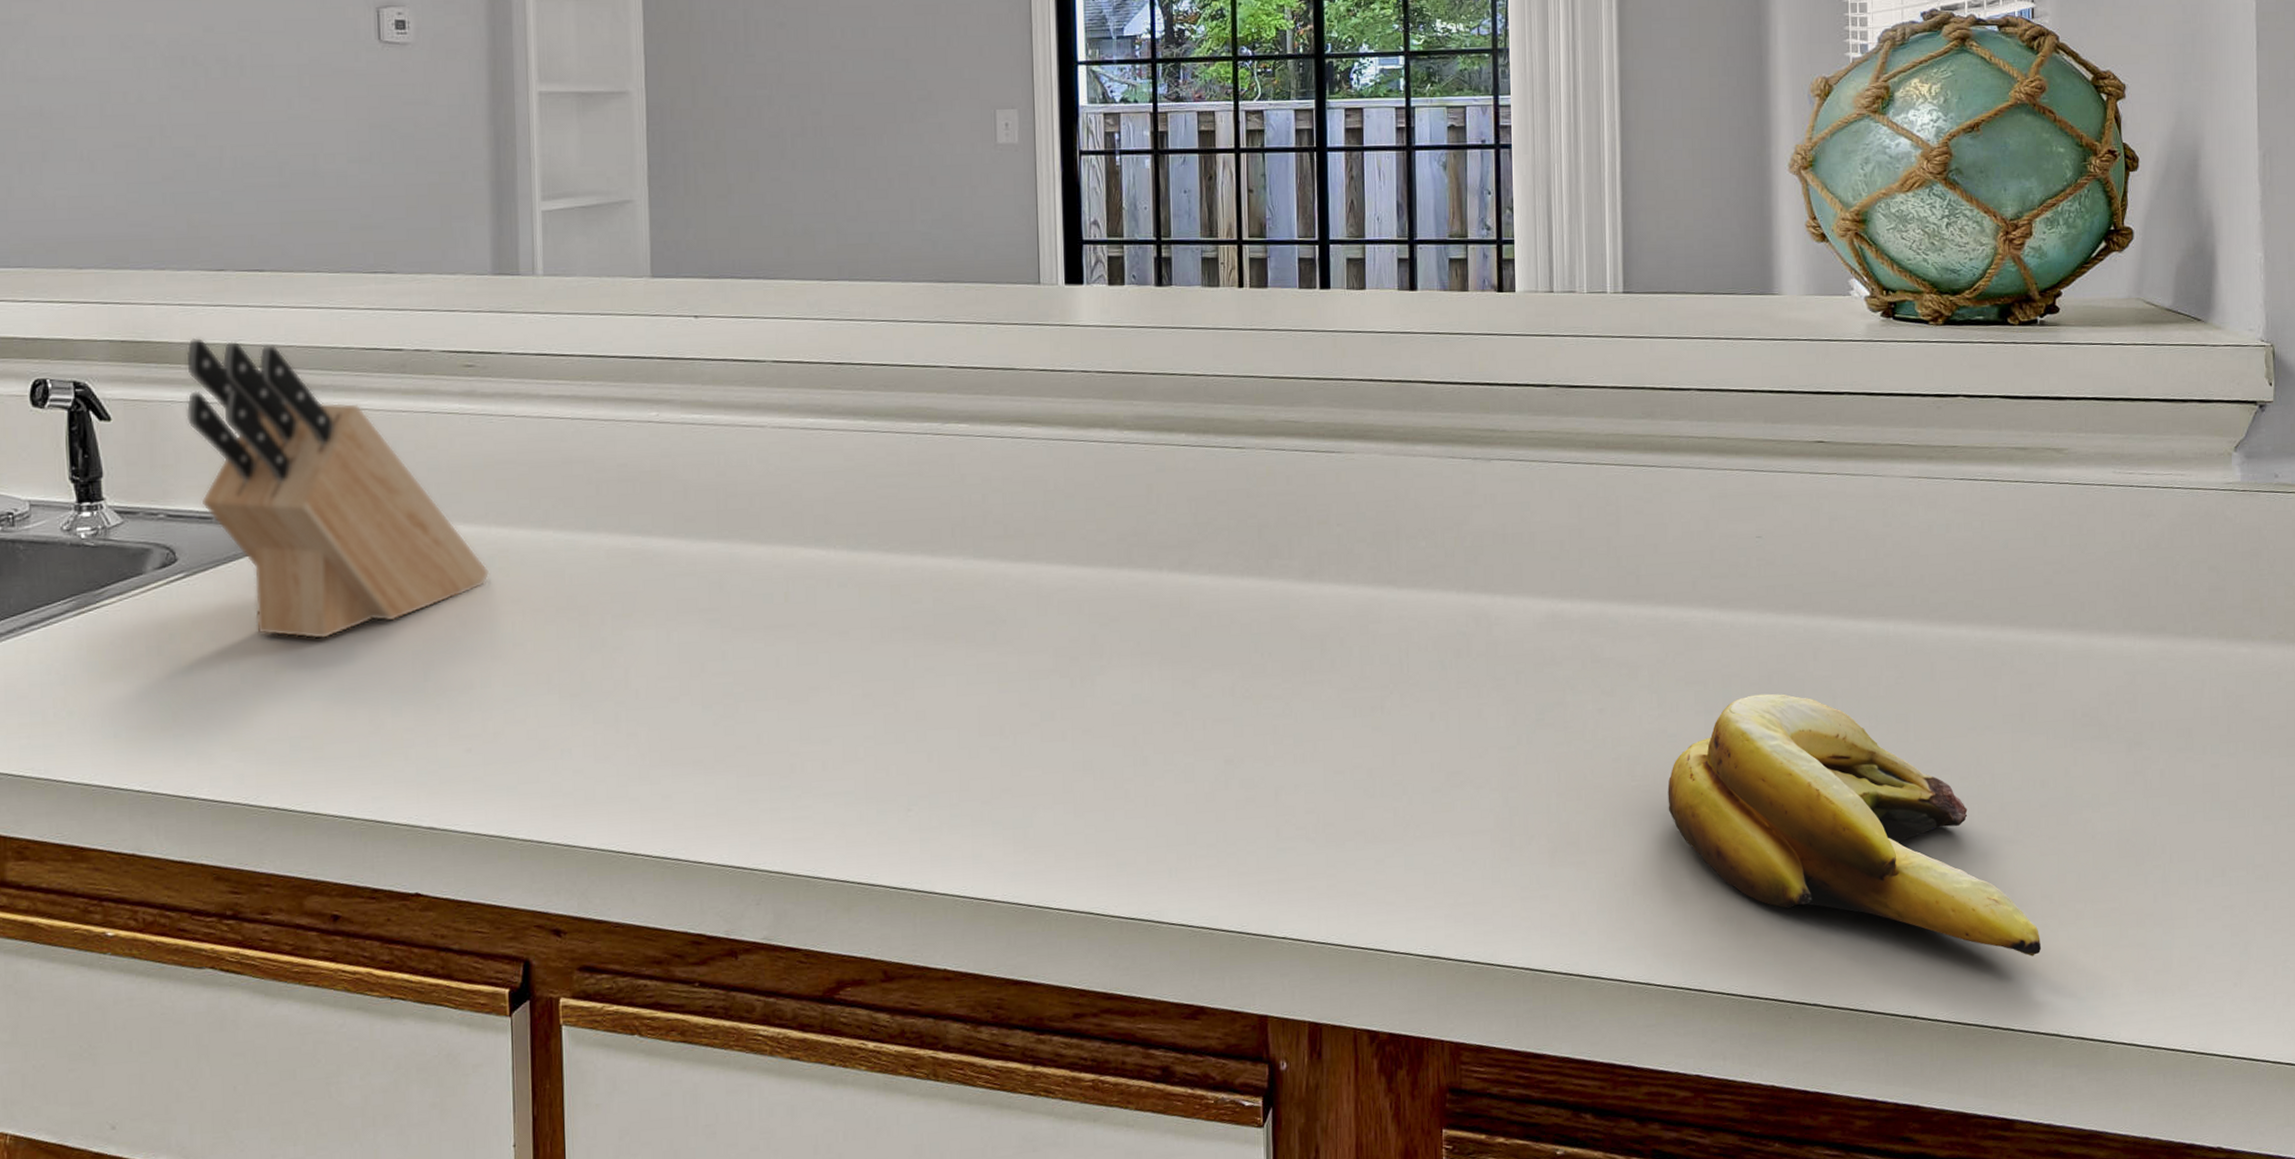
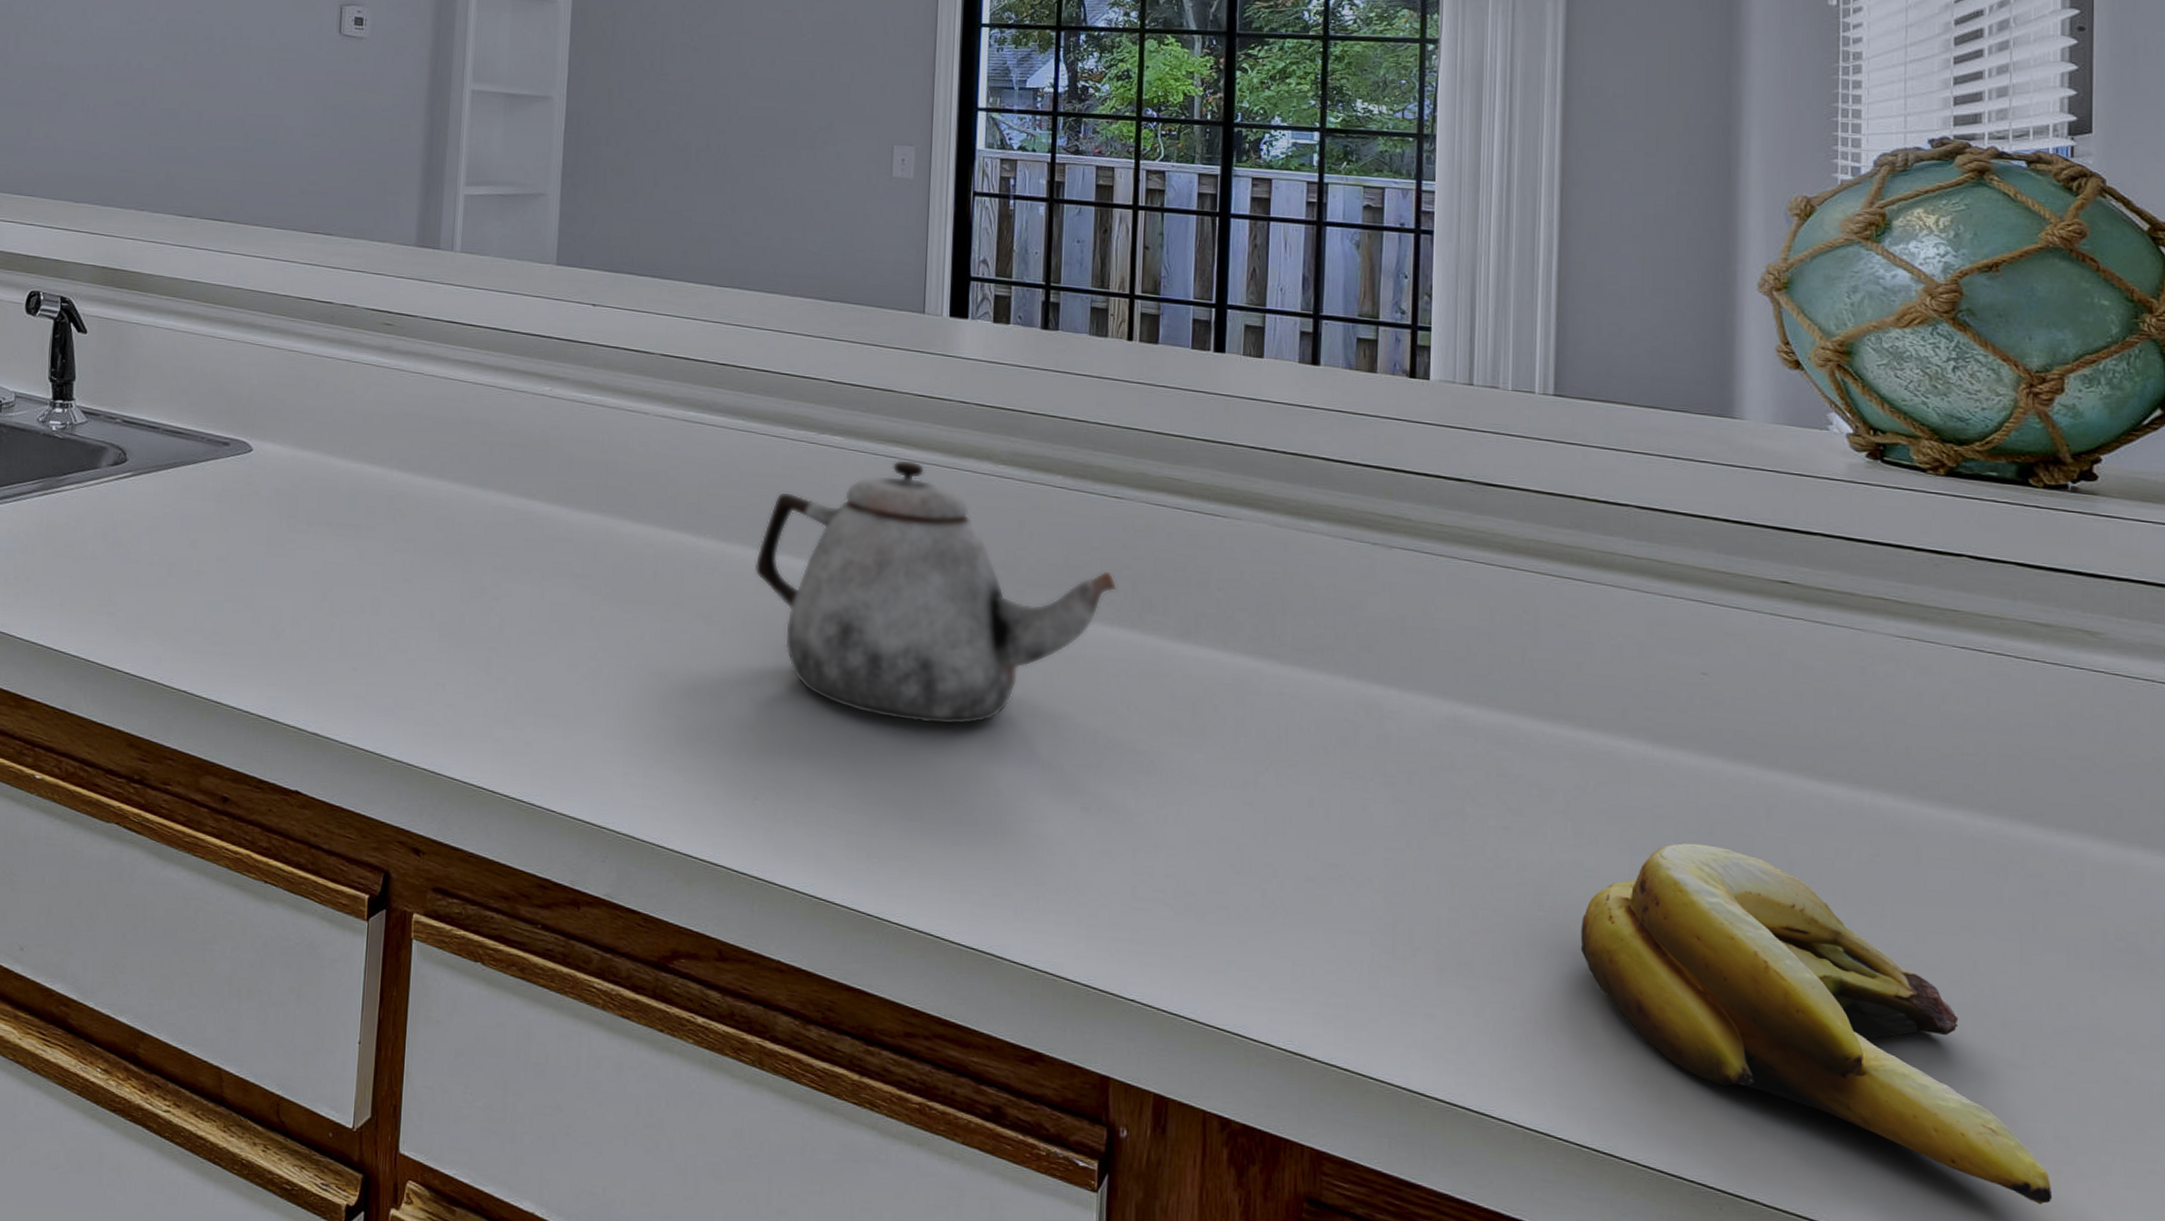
knife block: present [185,337,490,640] -> none [147,271,389,549]
teapot: none [888,438,1244,706] -> present [754,460,1117,725]

